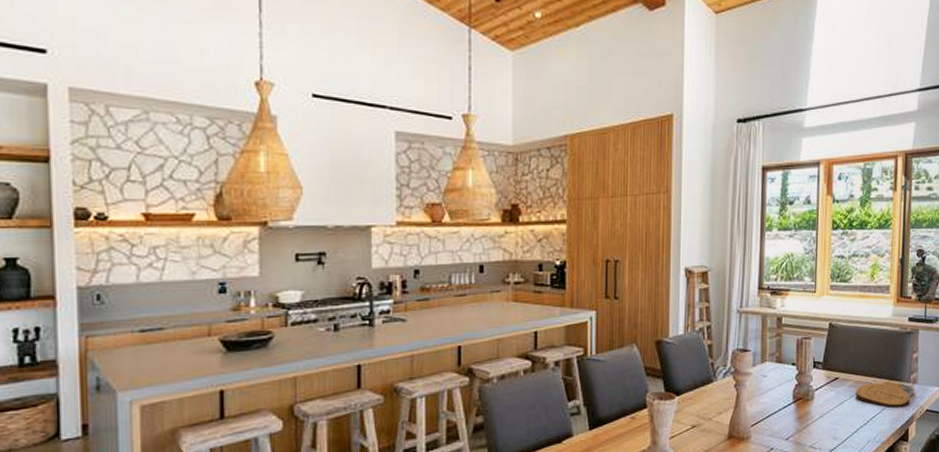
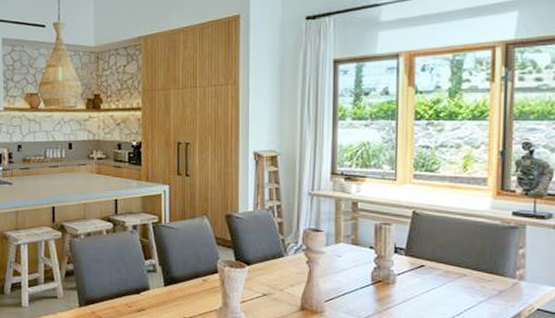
cutting board: present [856,381,914,408] -> none [446,274,521,304]

